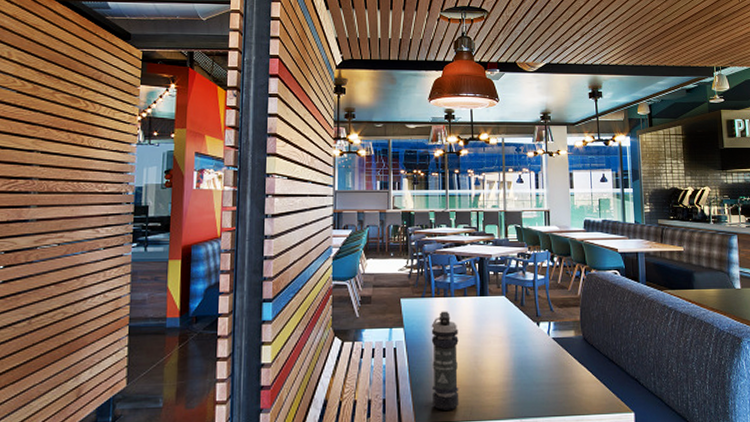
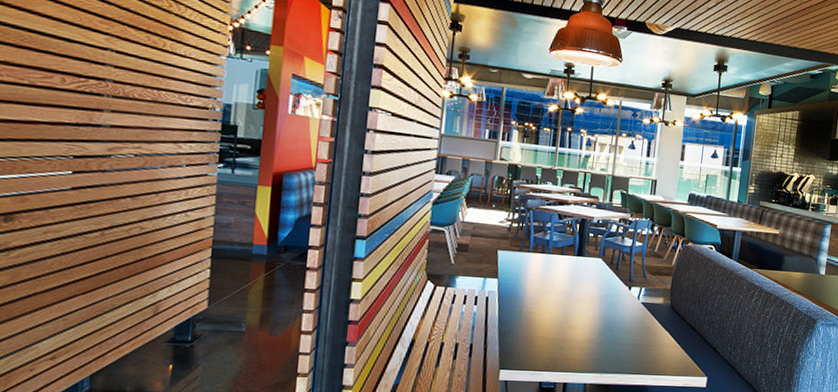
smoke grenade: present [431,311,459,410] -> none [518,266,552,360]

